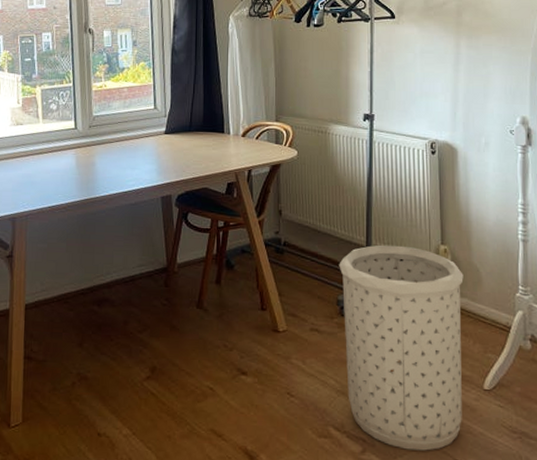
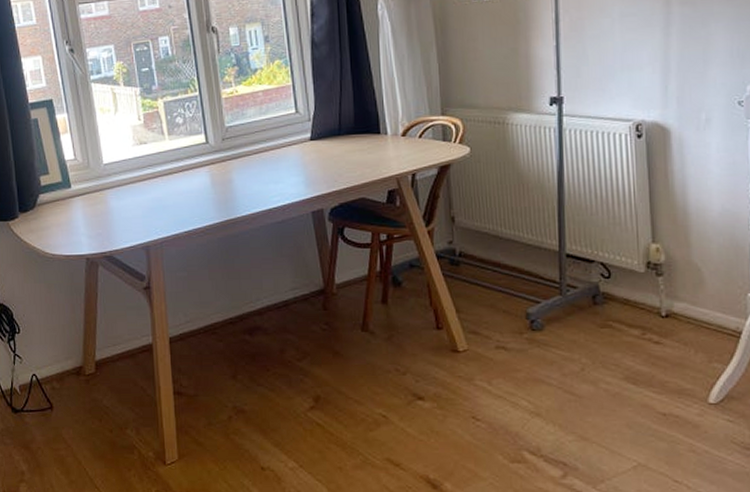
laundry basket: present [339,245,464,451] -> none [526,247,683,473]

